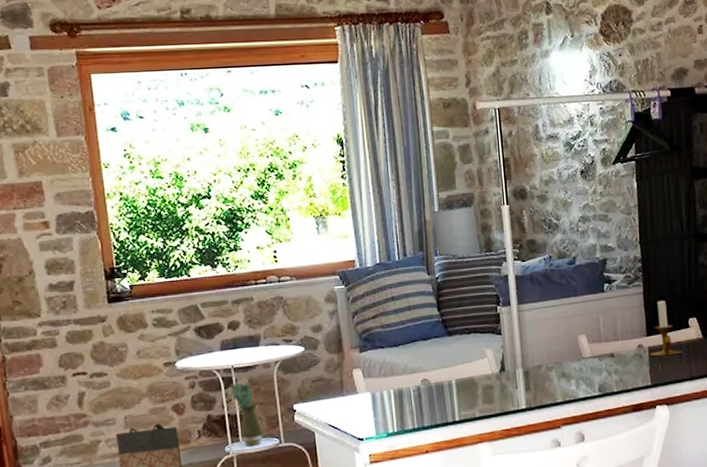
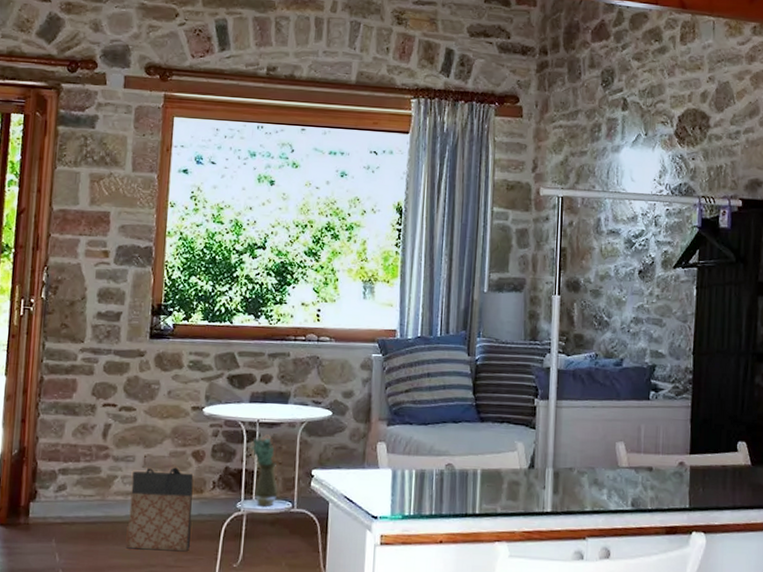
candlestick: present [650,301,682,356] -> none [691,418,727,479]

